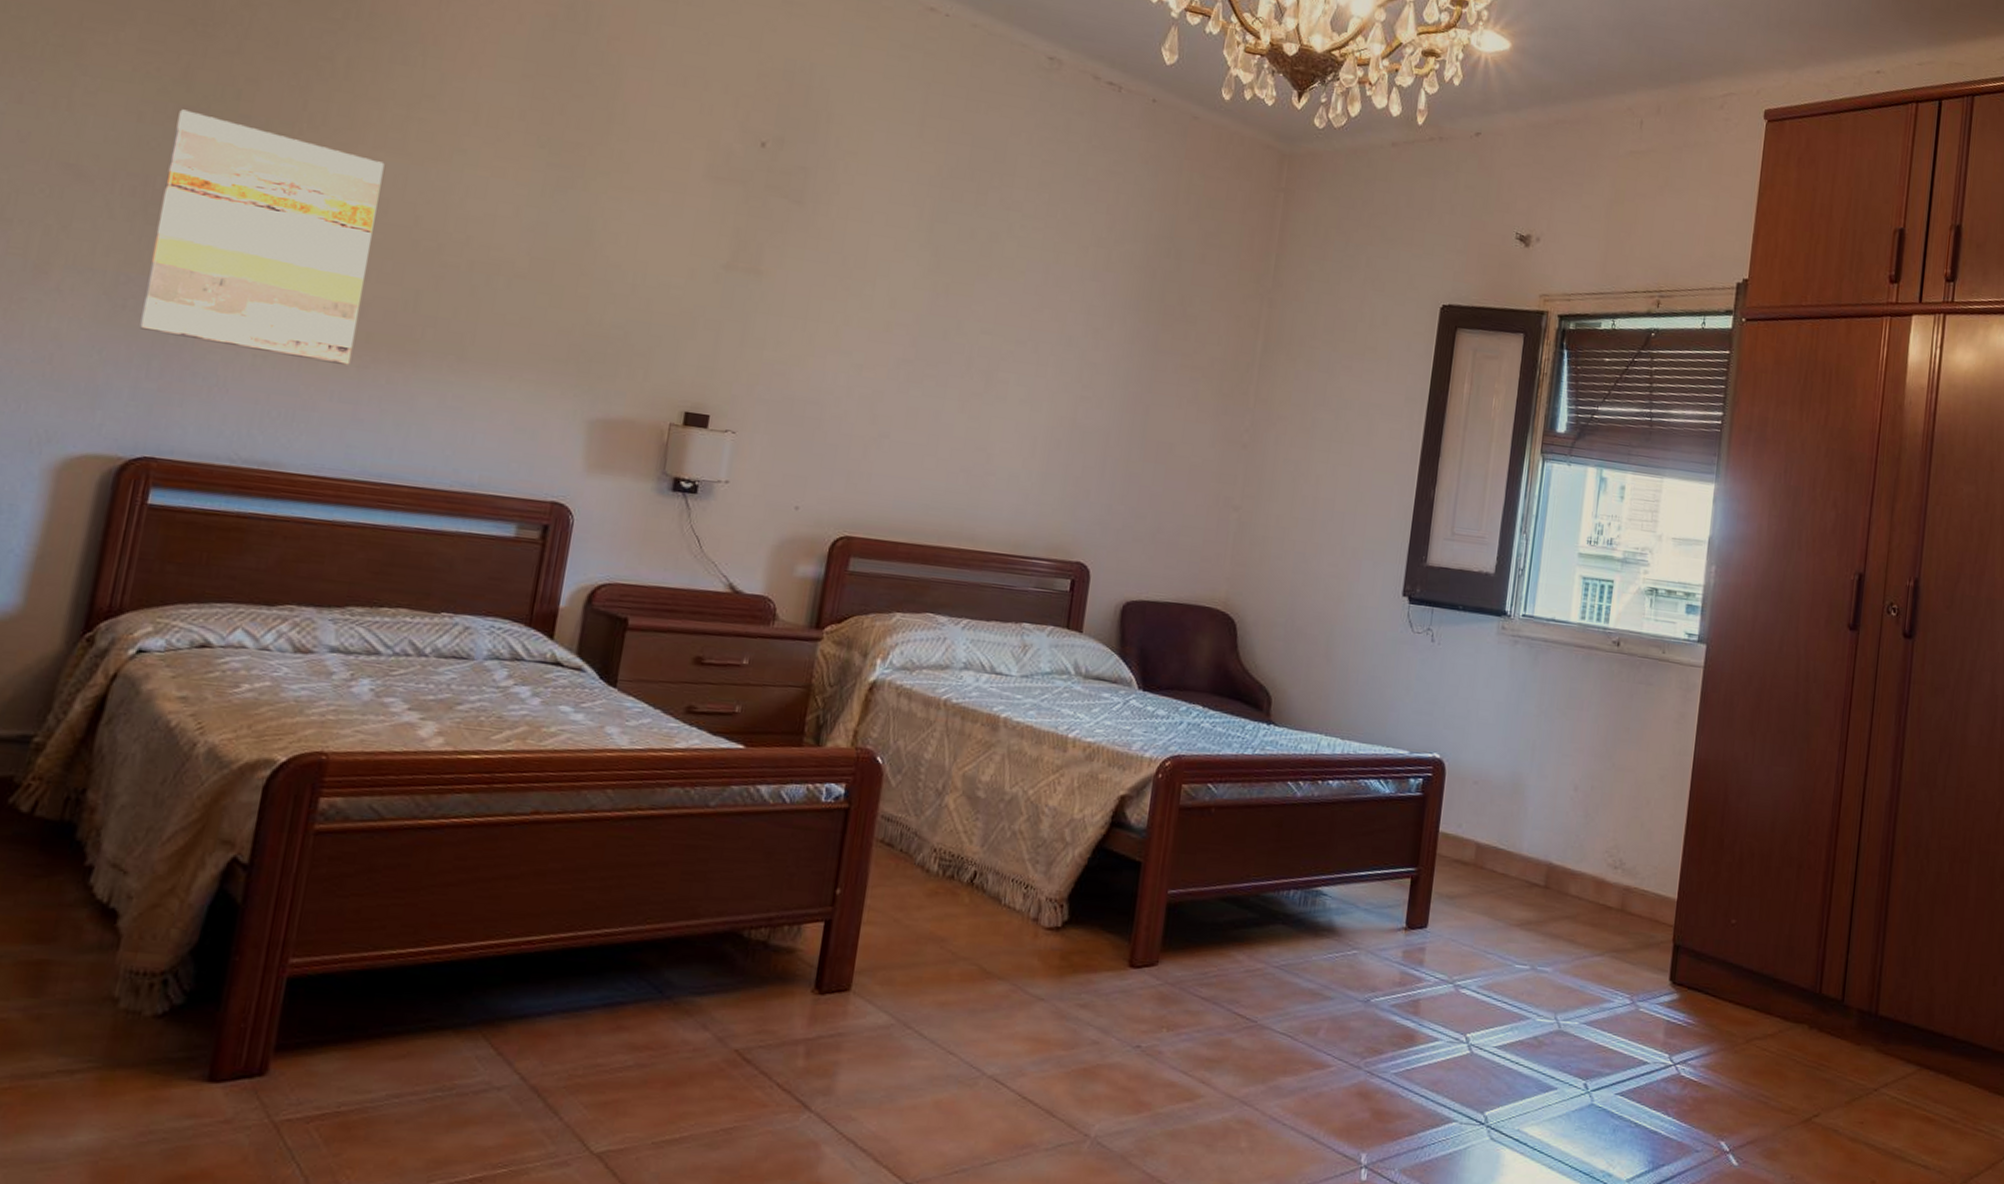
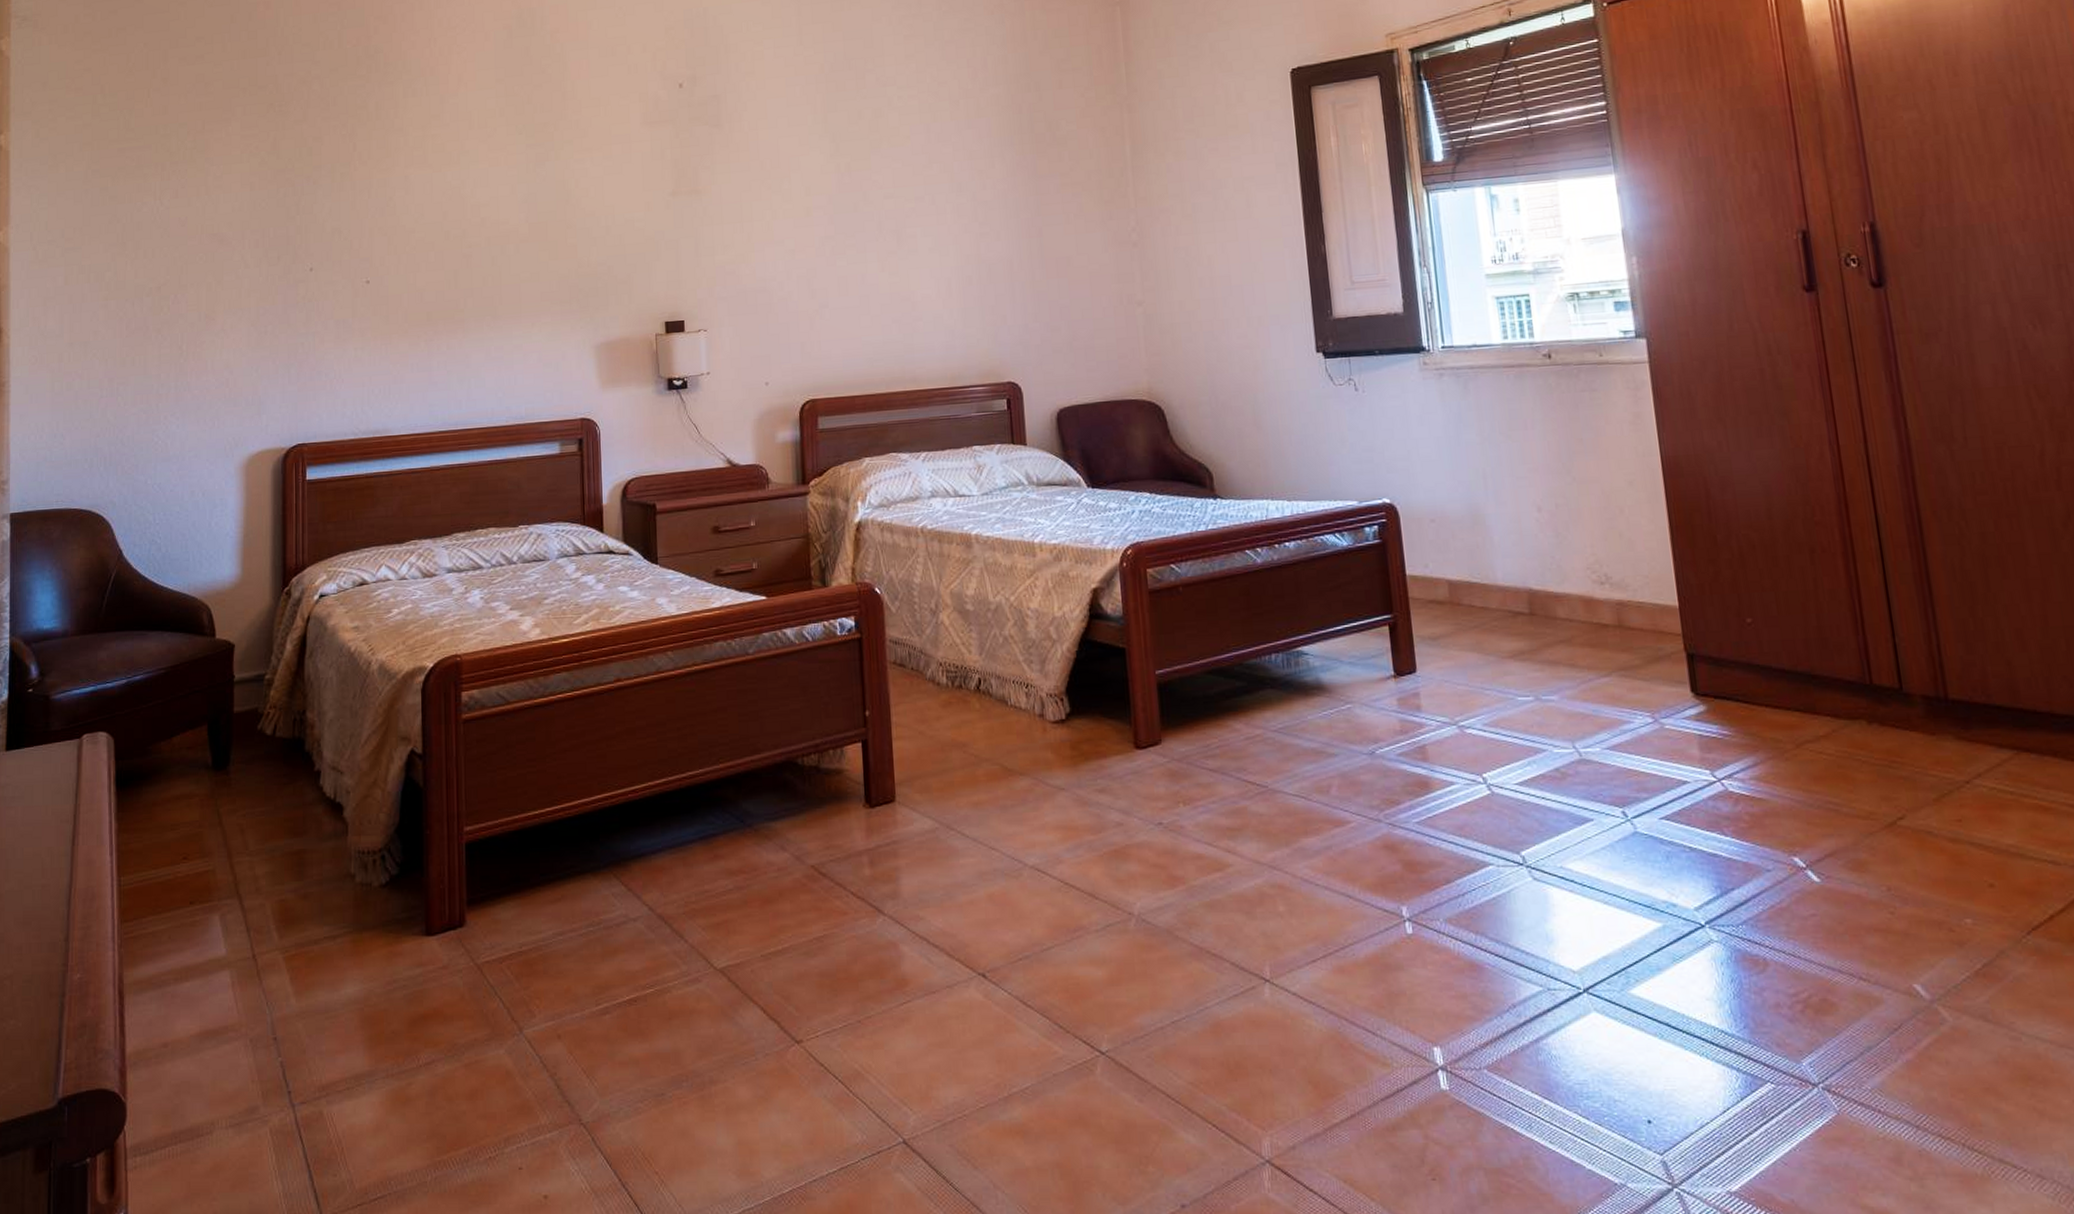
wall art: present [139,109,385,365] -> none [275,172,420,347]

